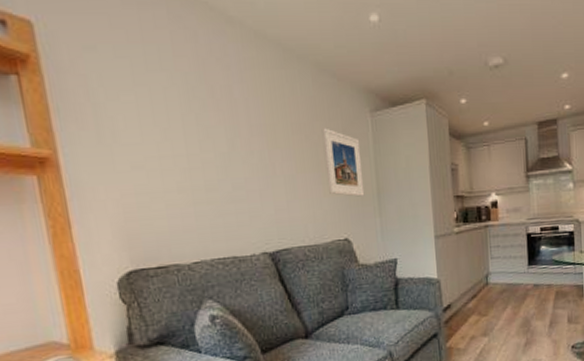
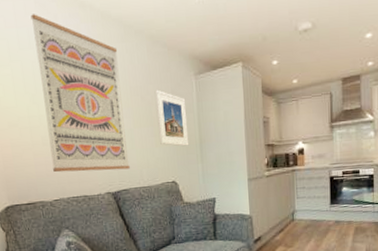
wall art: none [162,28,292,228] -> present [30,14,130,173]

